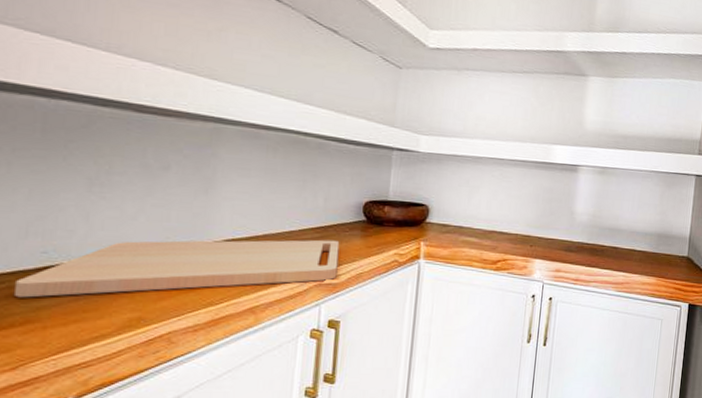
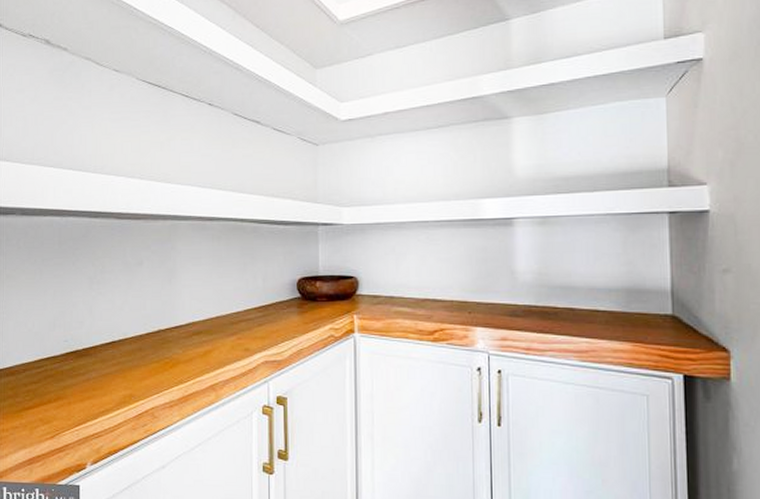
cutting board: present [15,239,340,298] -> none [50,318,280,379]

